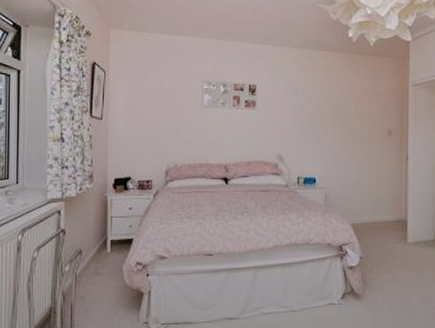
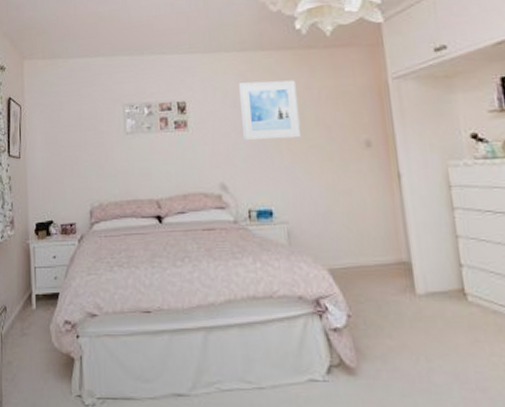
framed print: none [299,75,344,124] -> present [238,80,302,141]

